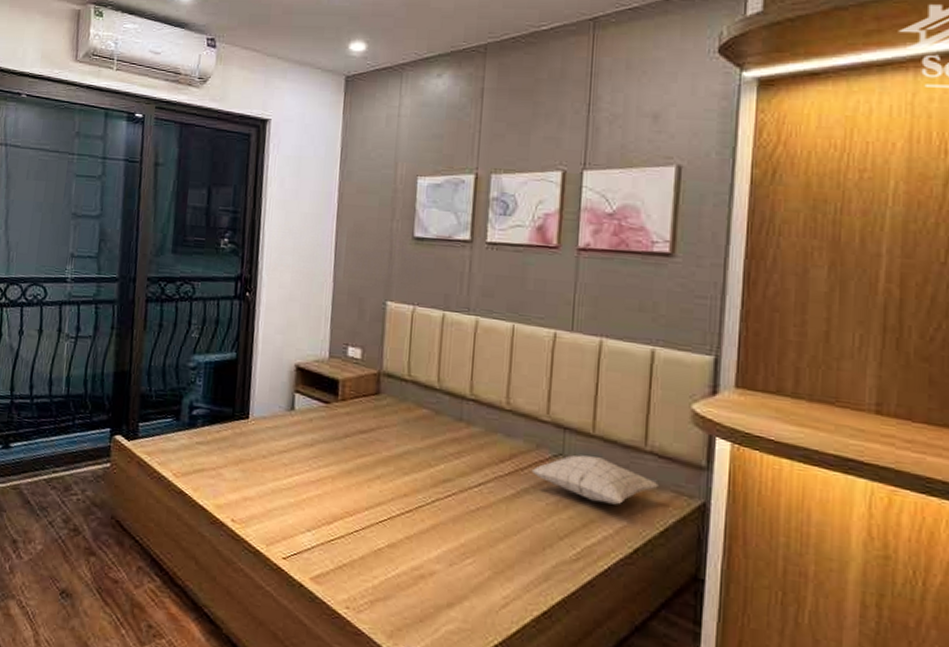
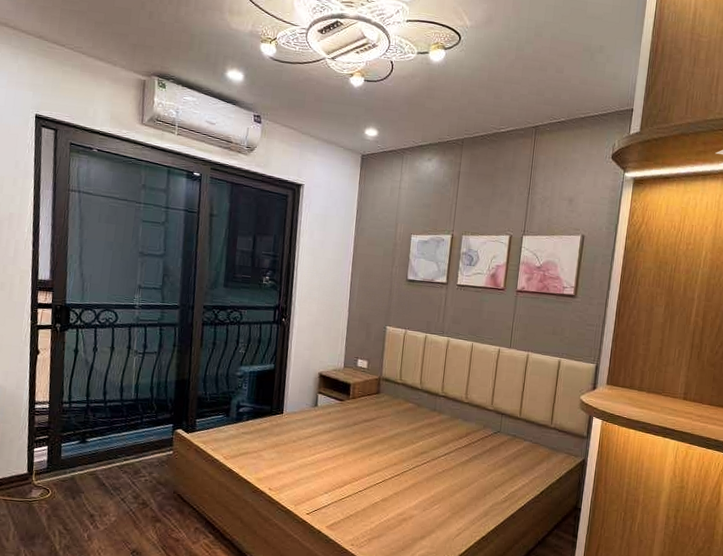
pillow: present [531,455,658,505] -> none [479,431,558,464]

